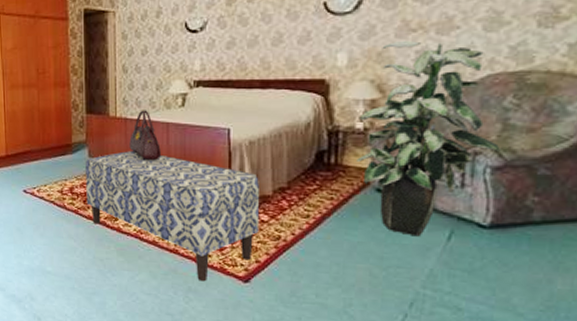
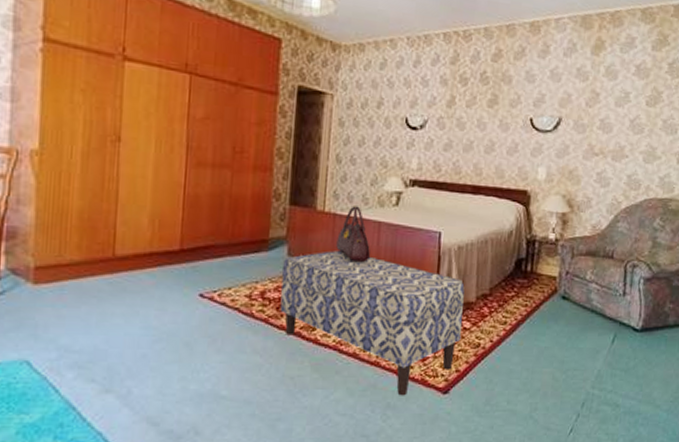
indoor plant: present [356,41,501,237] -> none [548,162,651,341]

